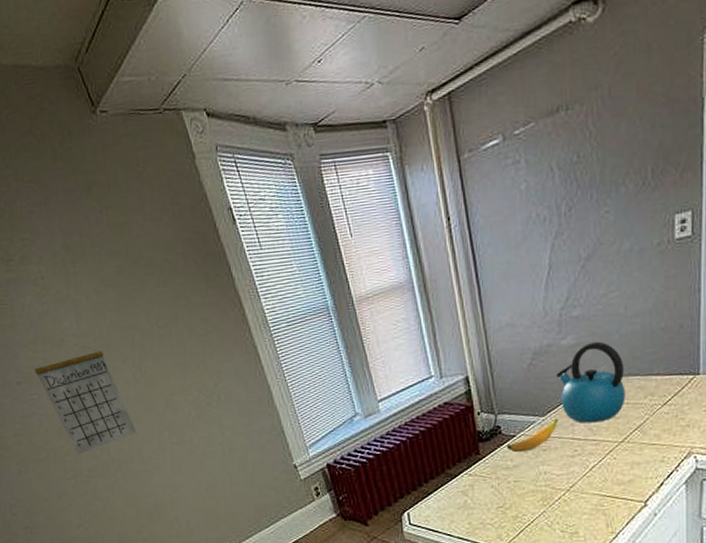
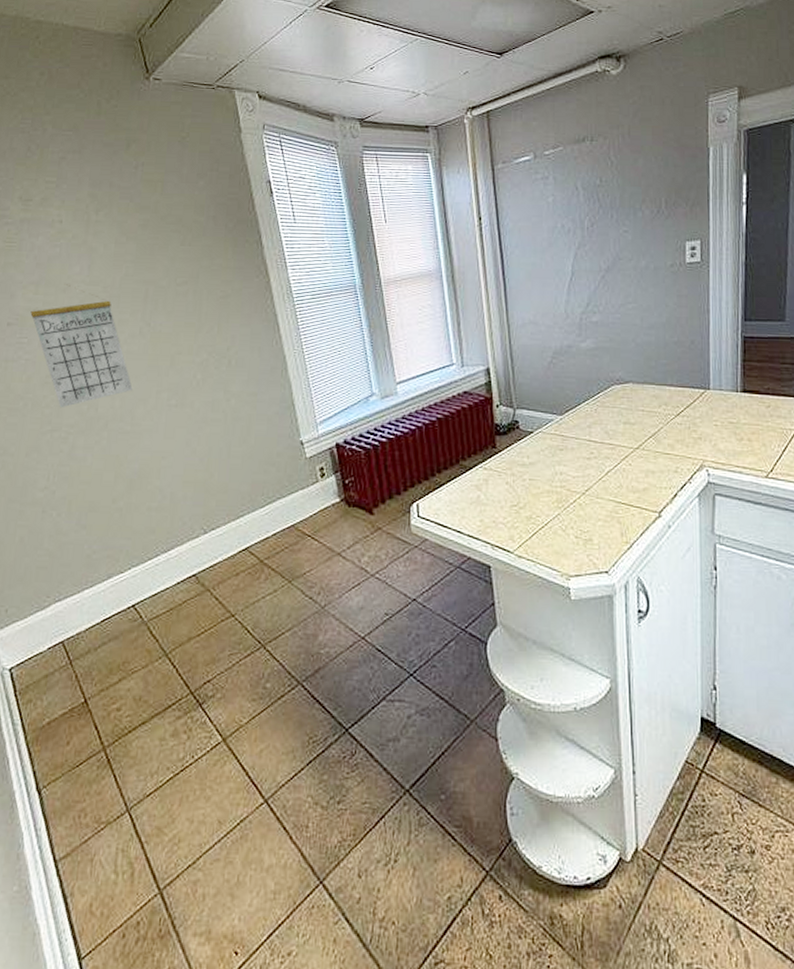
banana: present [506,419,559,453] -> none [523,419,577,450]
kettle: present [556,341,626,423] -> none [575,347,641,427]

